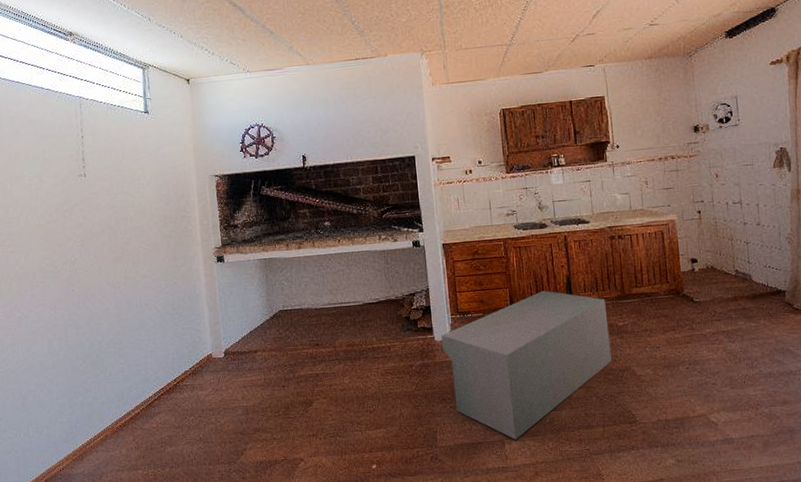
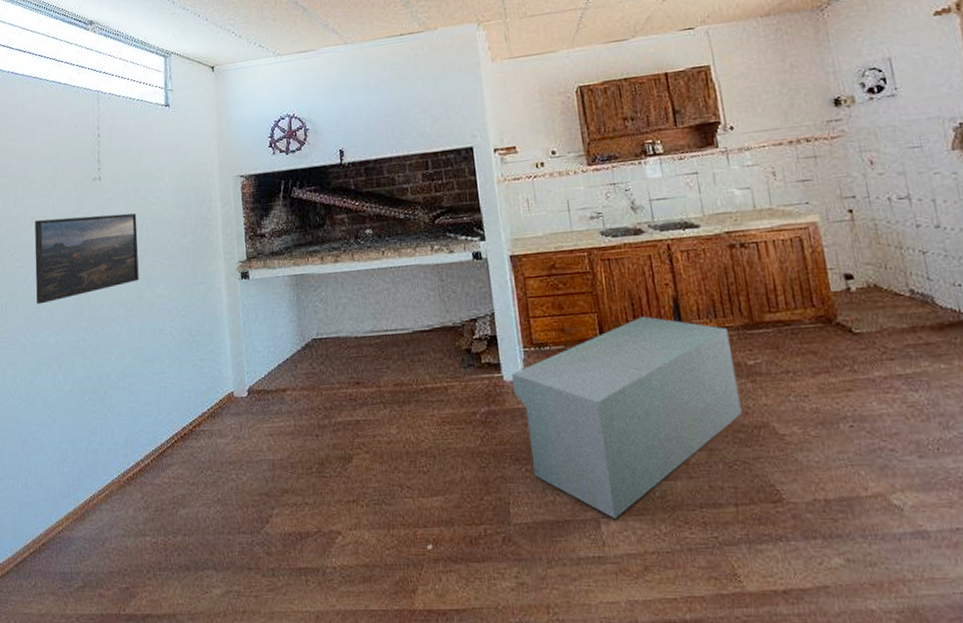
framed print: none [24,206,125,284] -> present [34,213,139,305]

